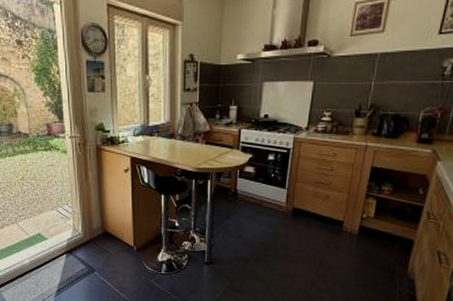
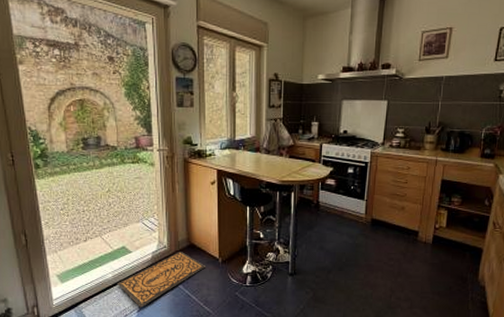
doormat: none [35,239,120,293] -> present [117,252,205,308]

